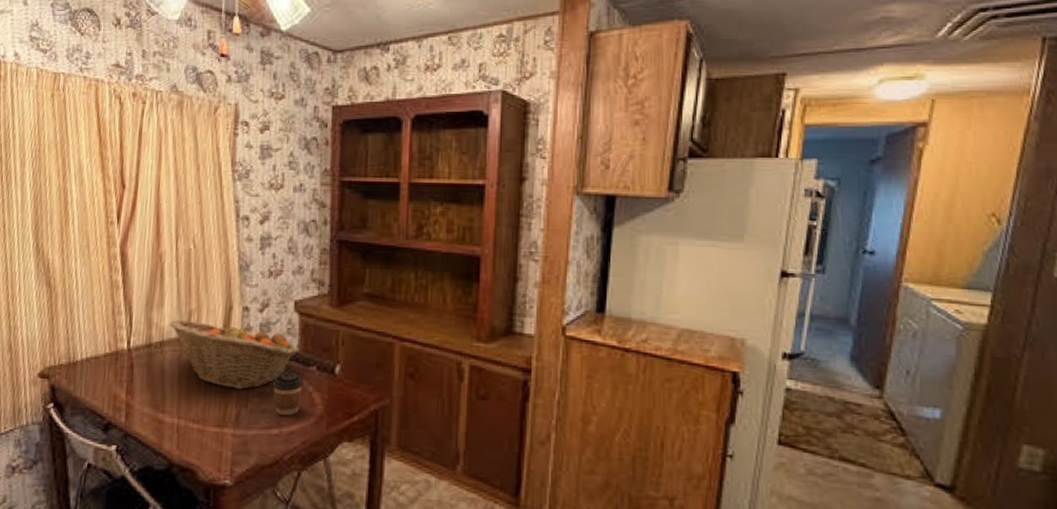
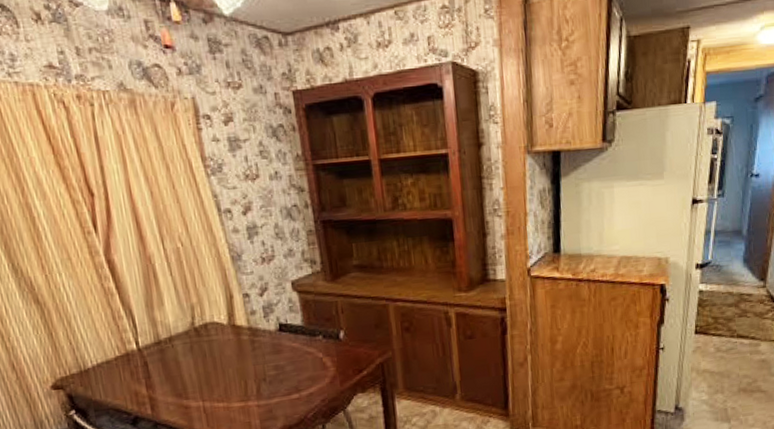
fruit basket: present [169,319,299,390] -> none [173,306,303,368]
coffee cup: present [272,372,303,416] -> none [284,344,314,382]

